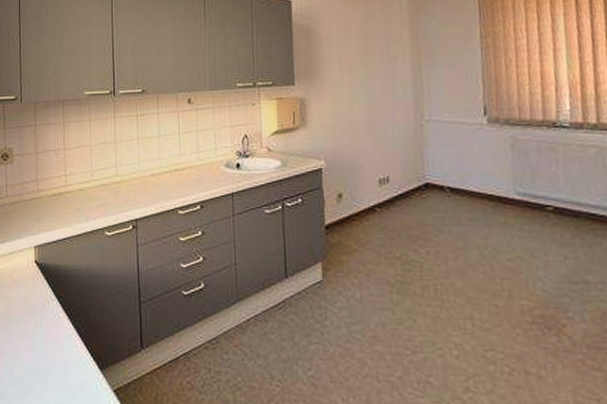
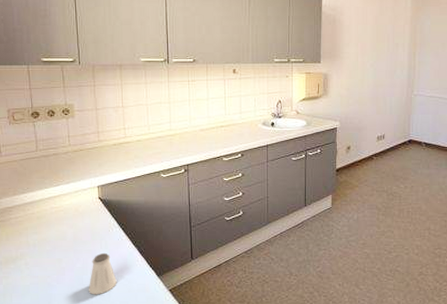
saltshaker: none [19,333,52,391] -> present [88,252,117,295]

